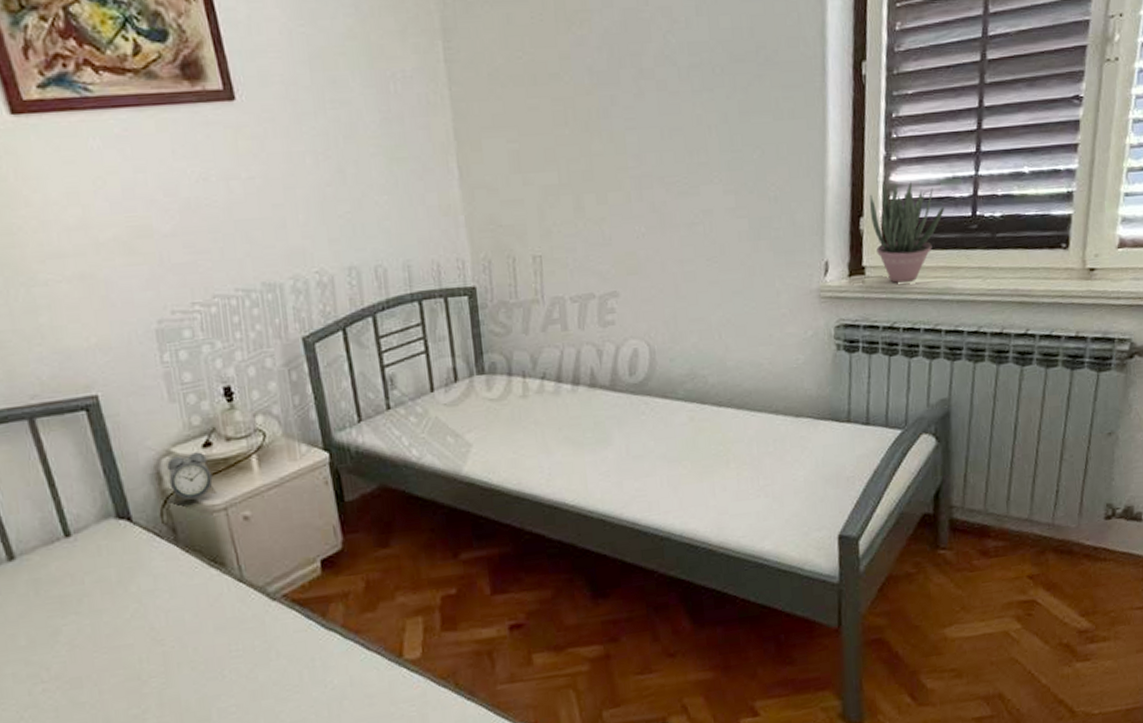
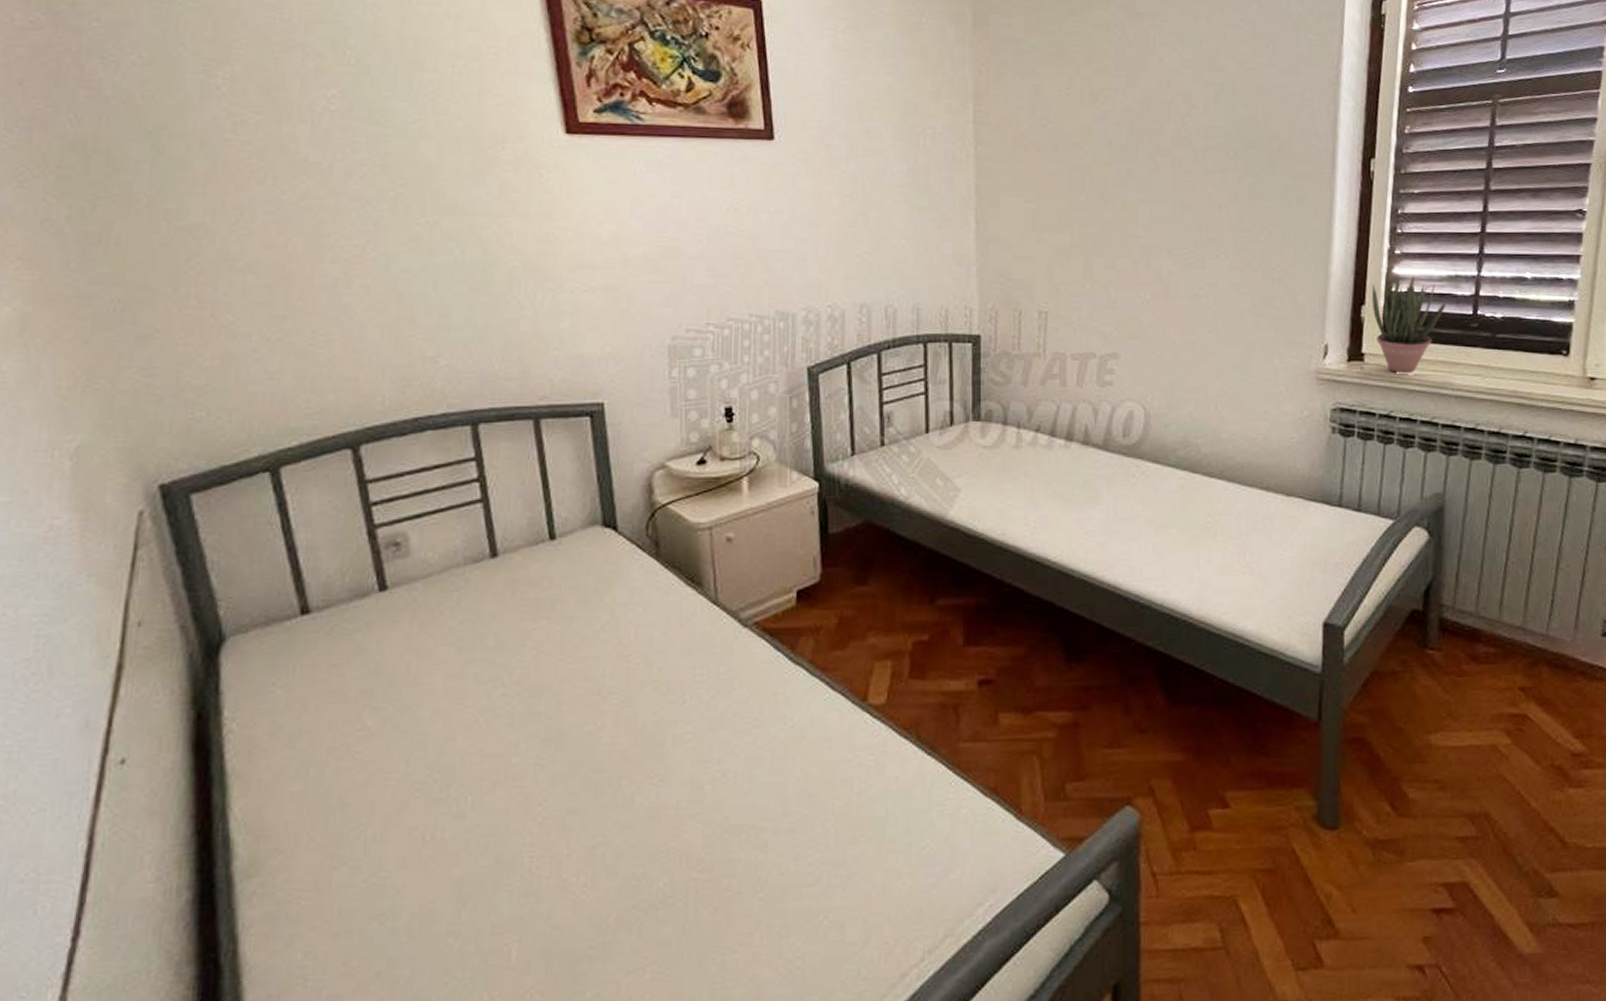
alarm clock: present [167,452,218,505] -> none [659,468,705,518]

